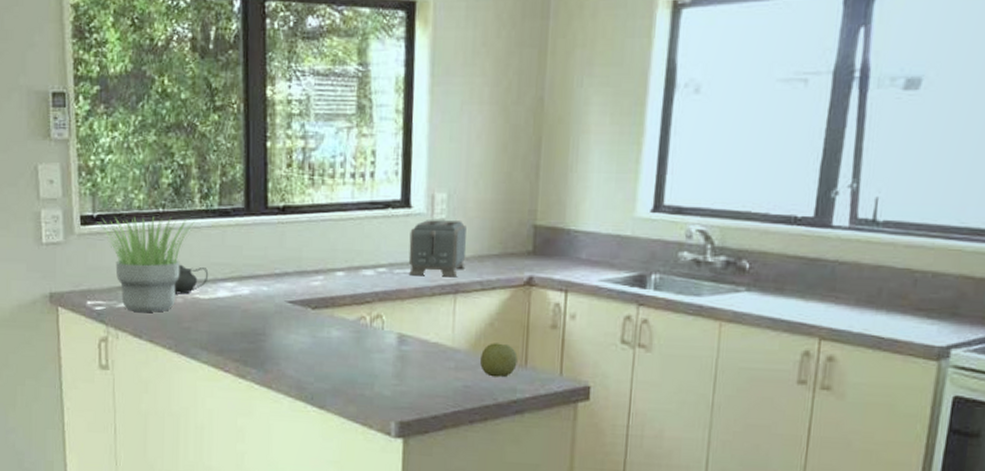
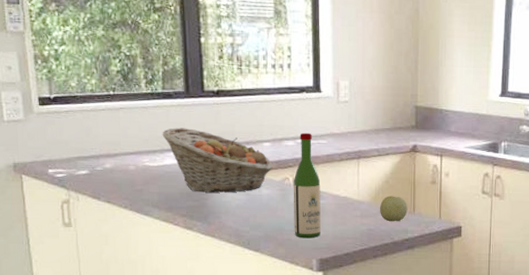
potted plant: present [97,216,196,312] -> none [54,98,143,178]
teapot: present [174,264,209,294] -> none [127,138,157,163]
fruit basket: none [216,252,346,334] -> present [162,127,273,193]
wine bottle: none [369,259,405,395] -> present [293,132,322,239]
toaster: present [408,220,467,278] -> none [321,102,366,146]

